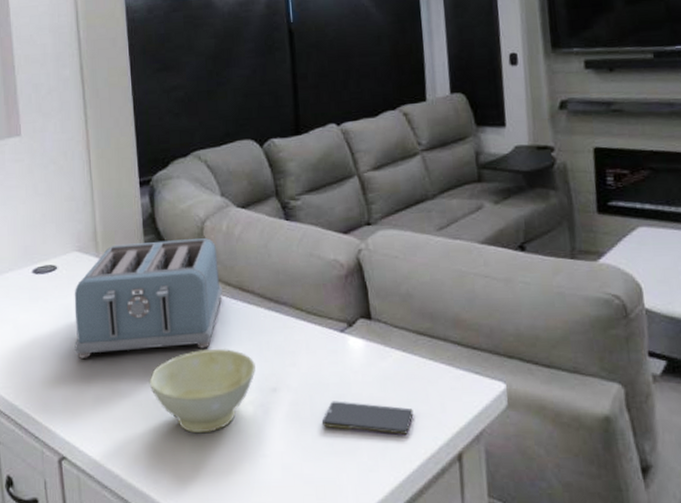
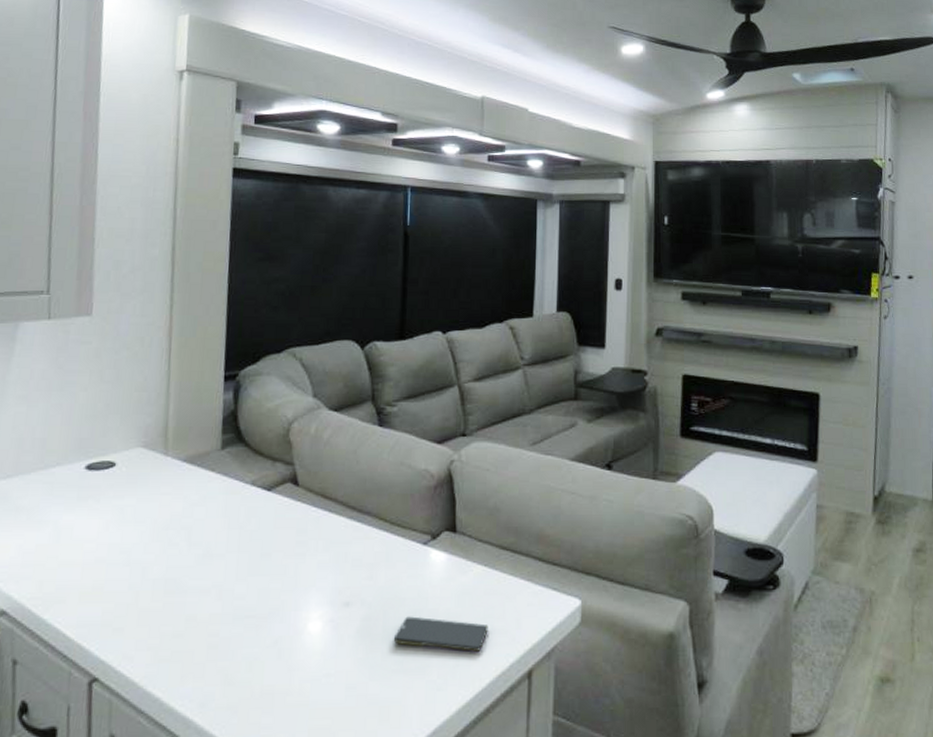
toaster: present [74,238,222,358] -> none [125,441,303,567]
bowl: present [149,348,256,434] -> none [207,558,329,652]

